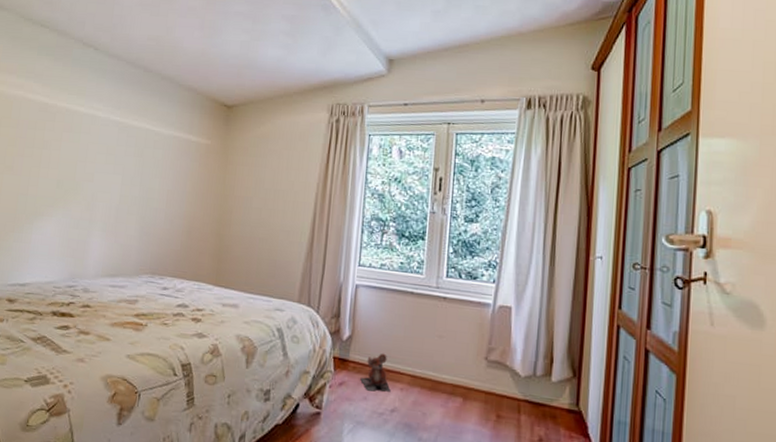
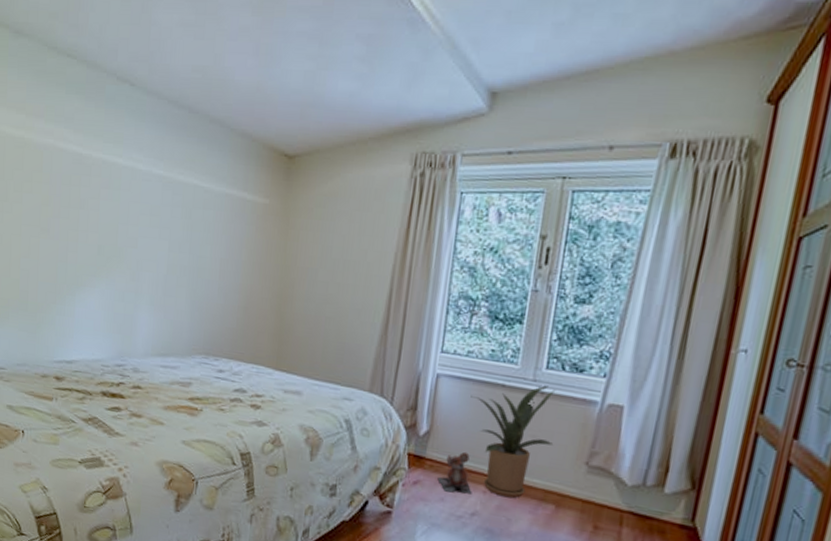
house plant: none [385,292,457,394] -> present [470,386,556,498]

